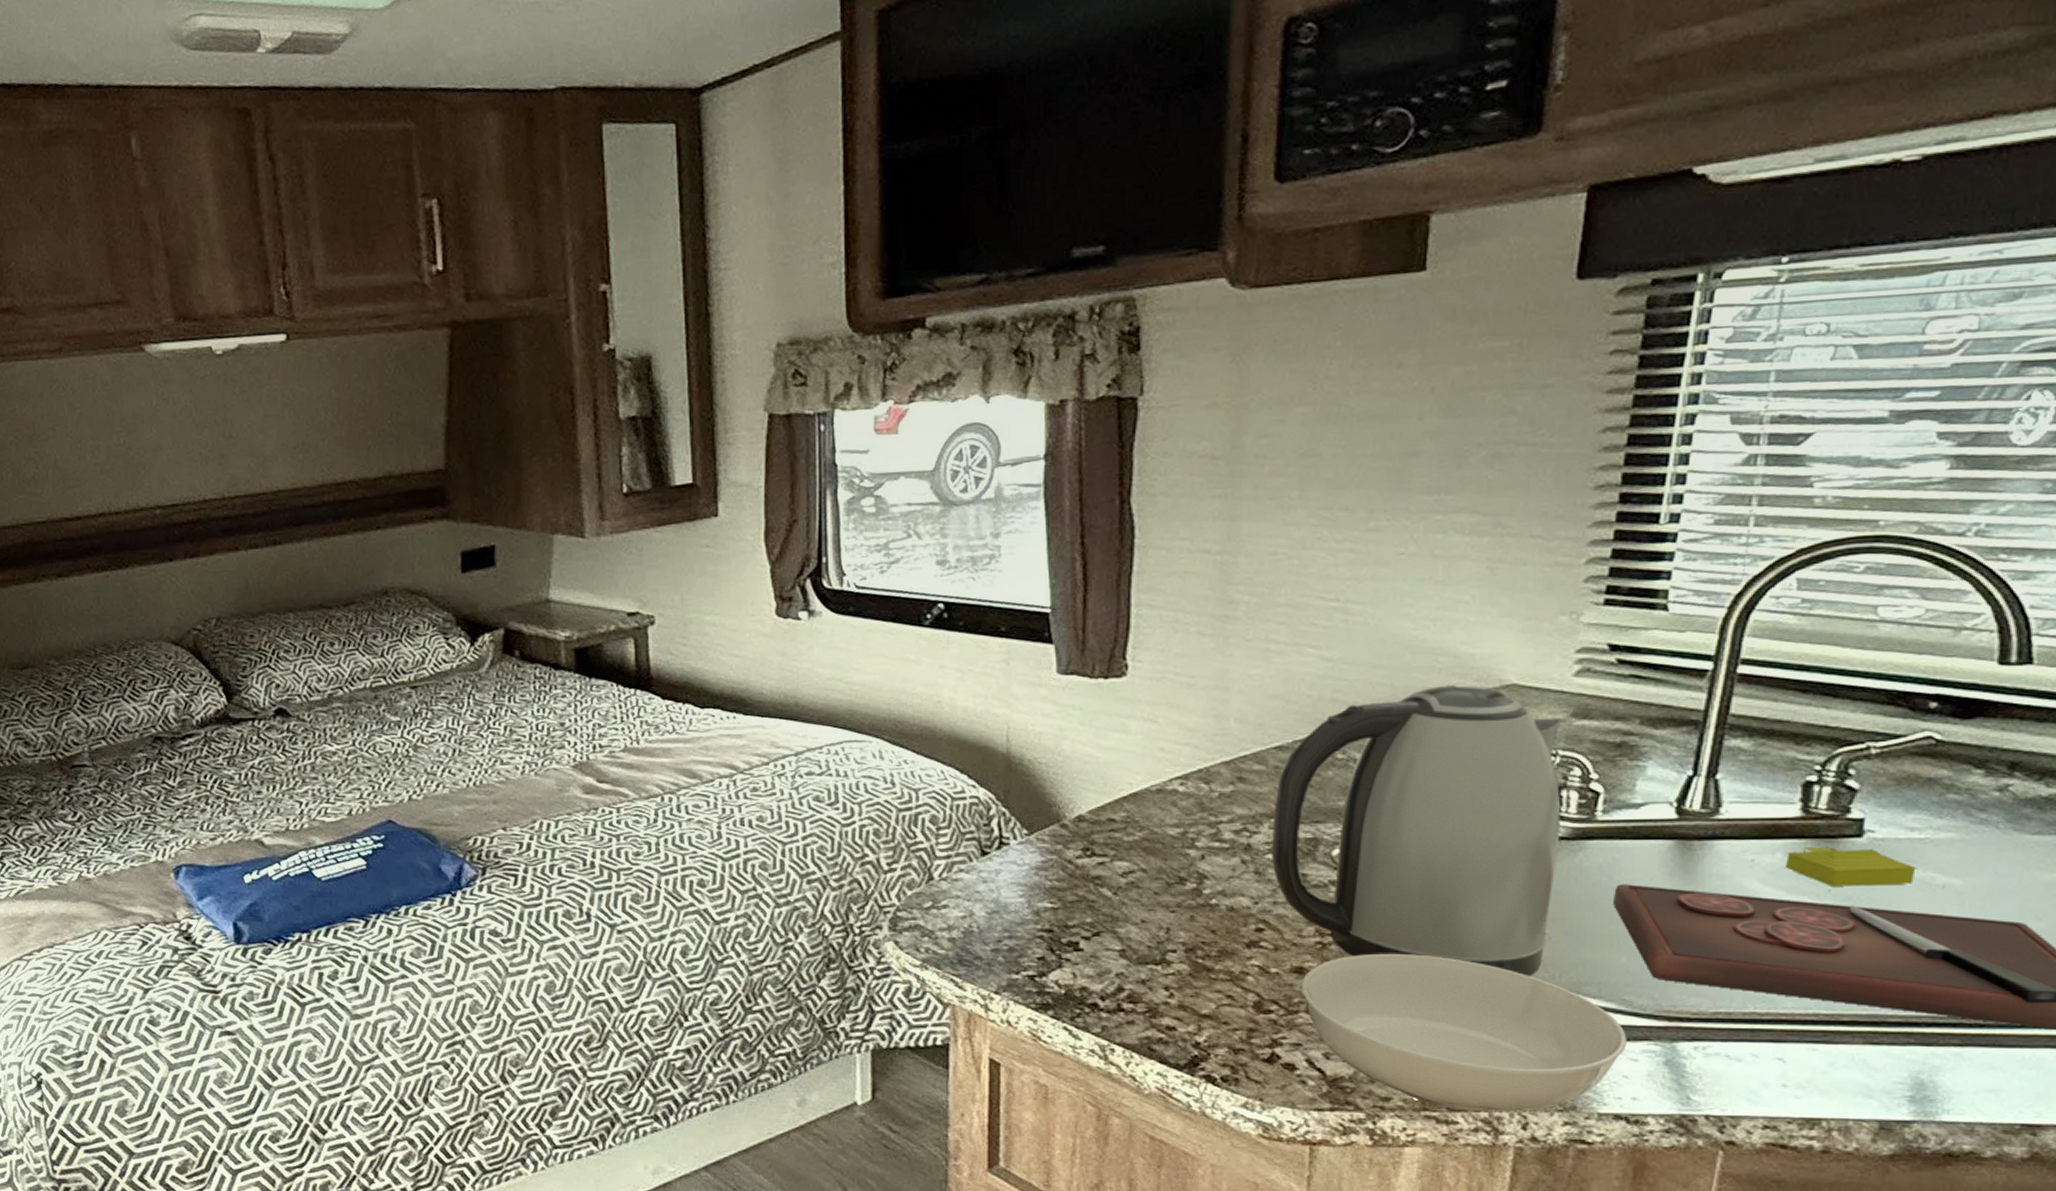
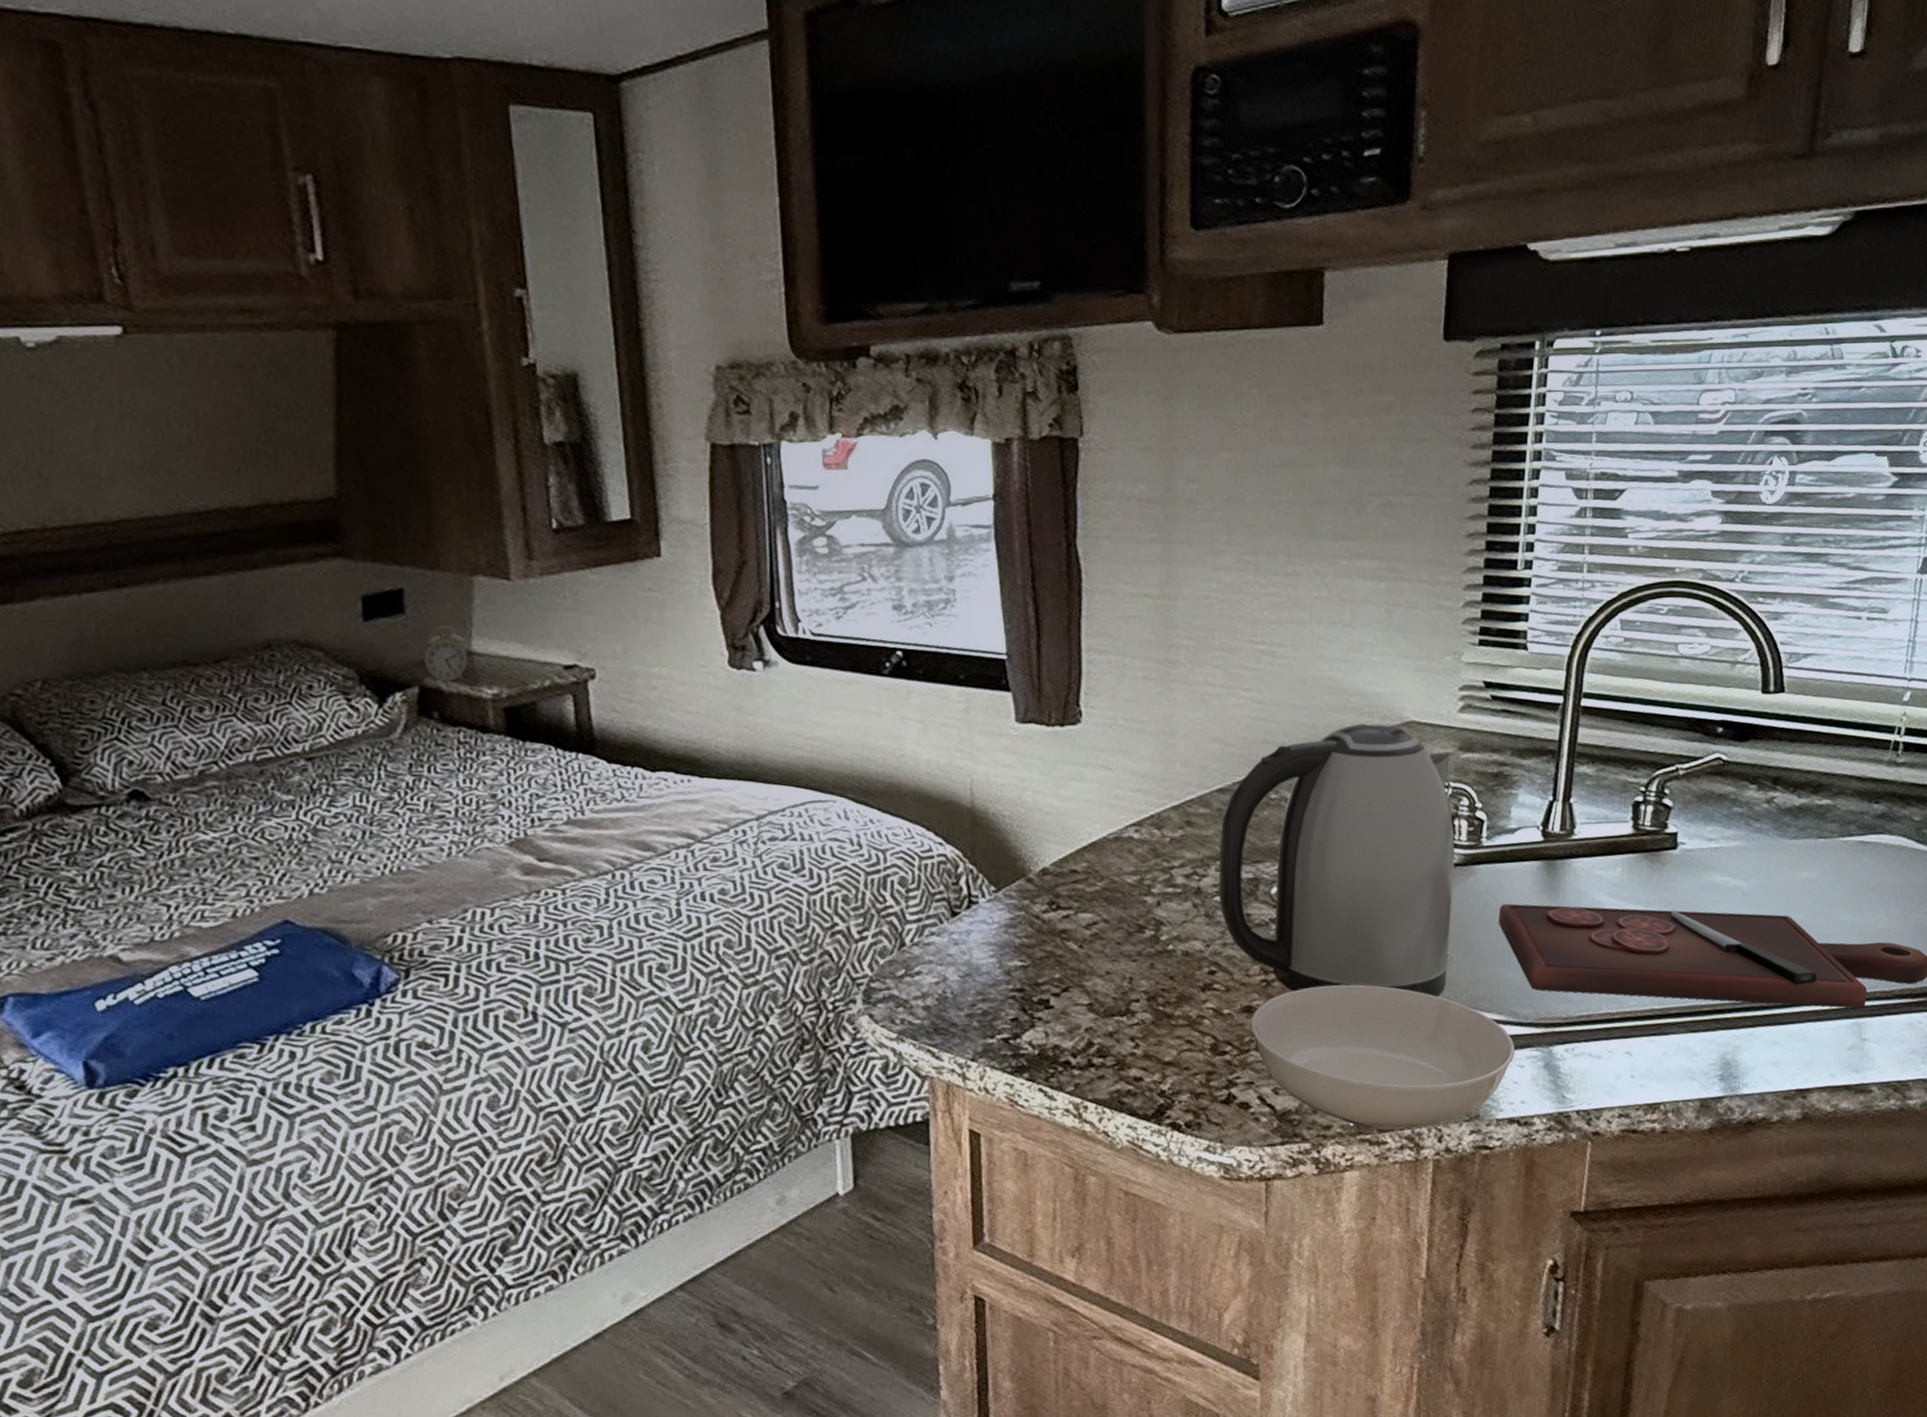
alarm clock: none [510,577,546,627] -> present [424,626,469,684]
sponge: present [1751,847,1946,892] -> none [1599,858,1736,900]

